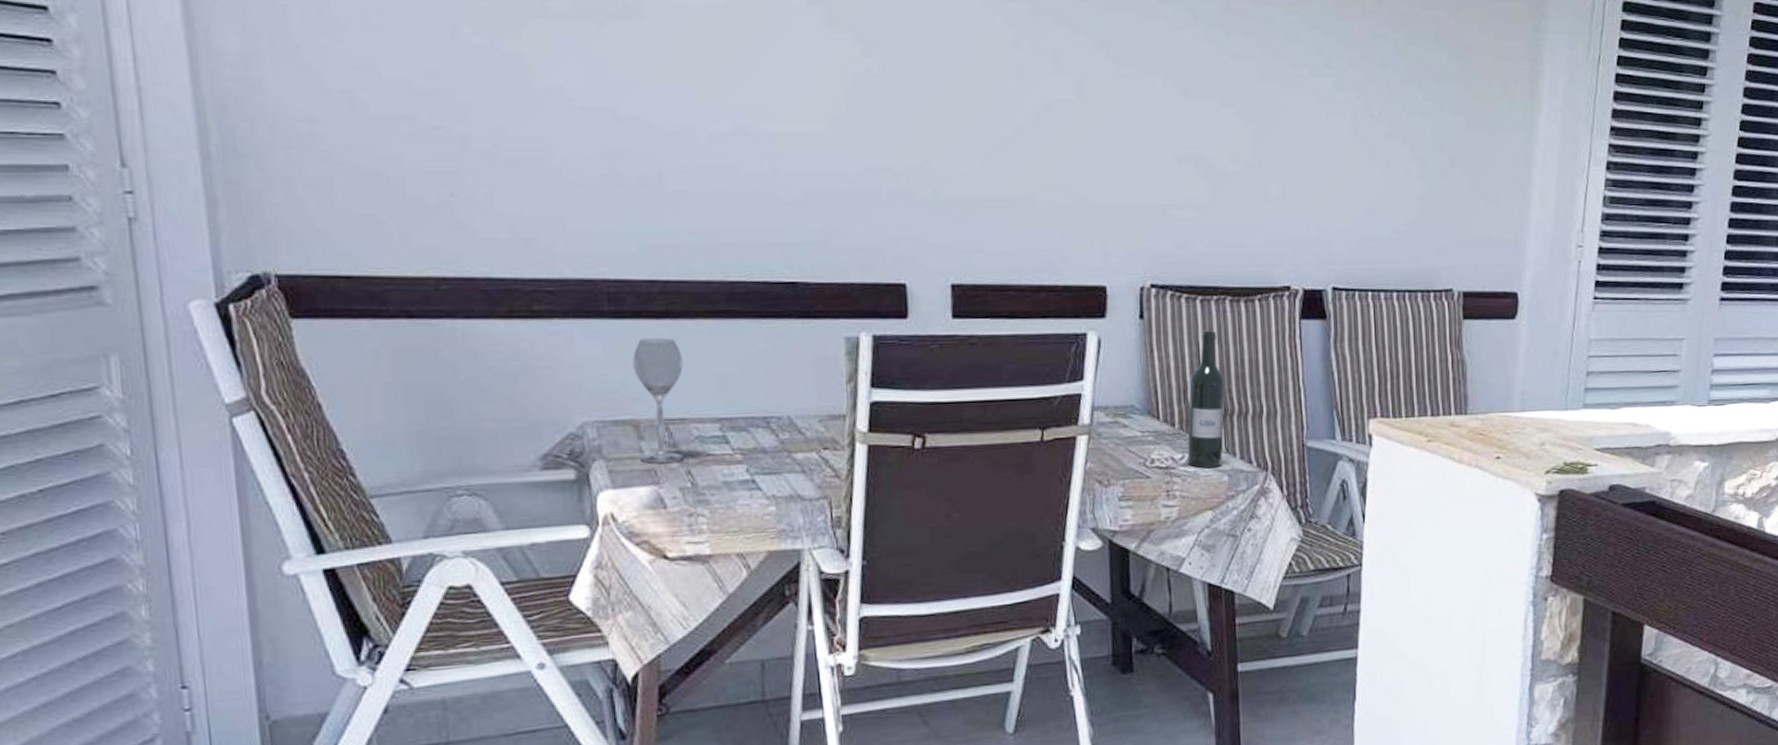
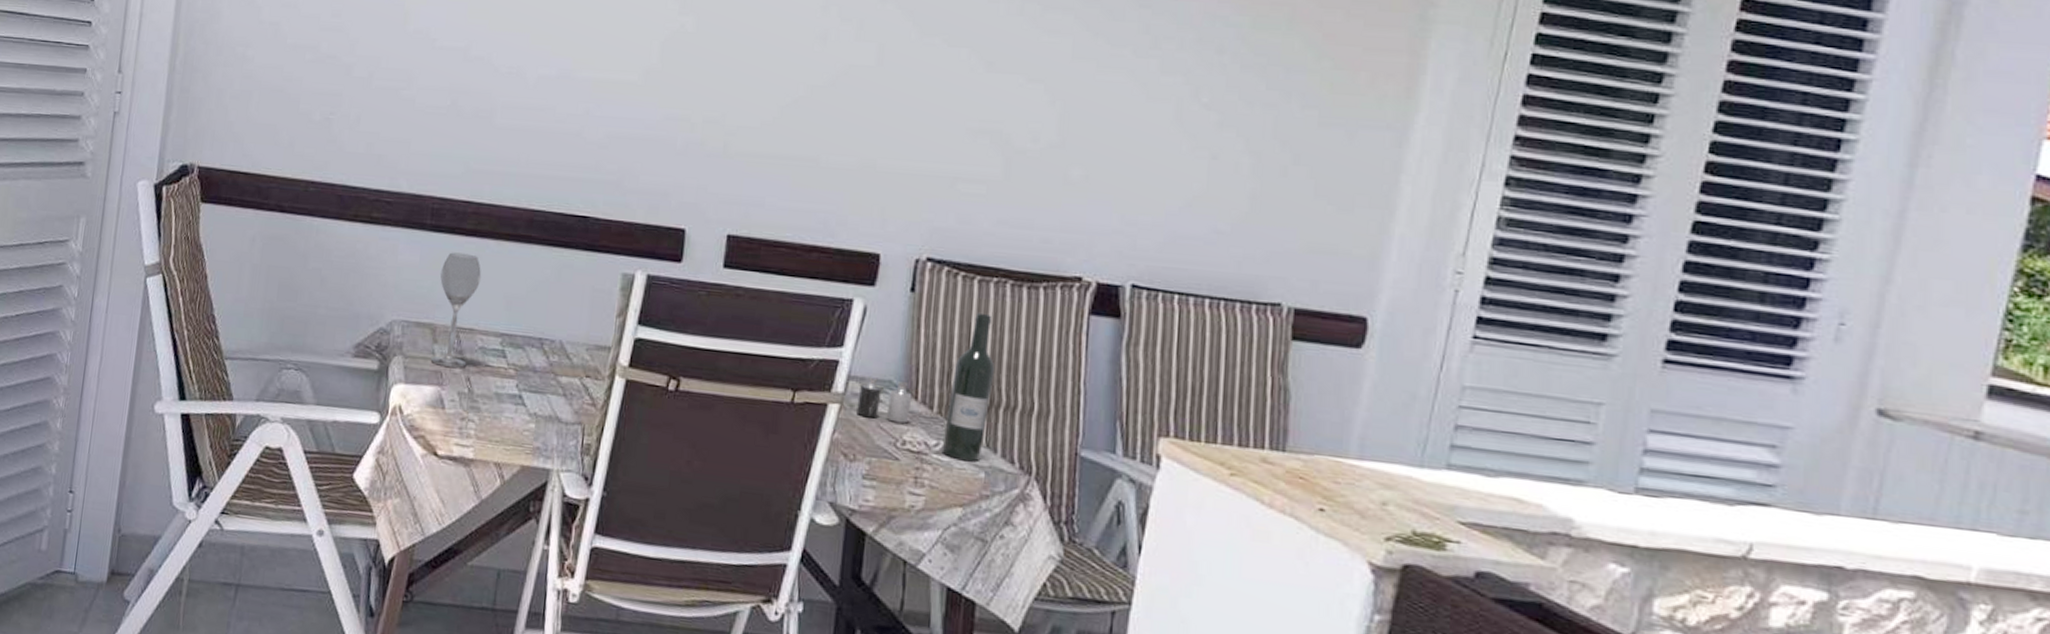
candle: none [1104,403,1155,444] -> present [857,375,913,424]

